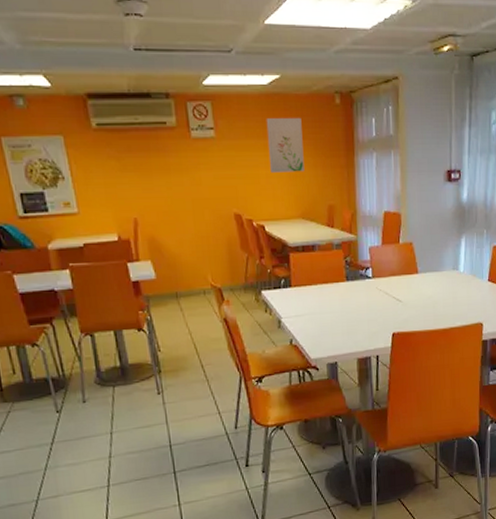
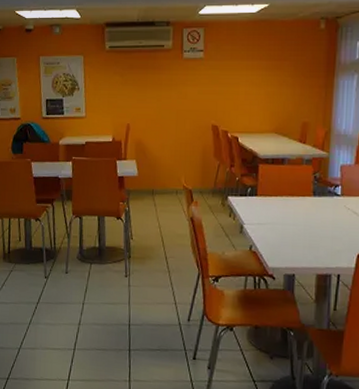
wall art: present [266,117,305,173] -> none [250,41,285,91]

